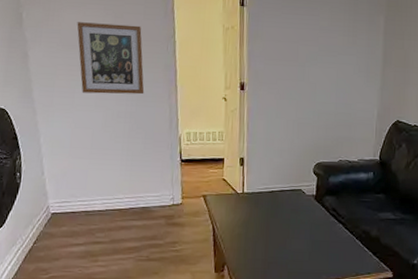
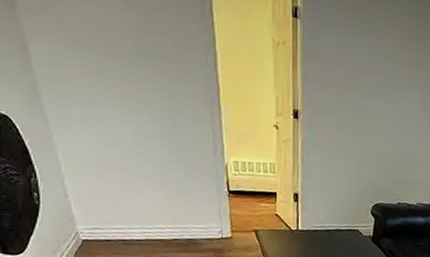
wall art: present [77,22,145,95] -> none [89,13,182,113]

